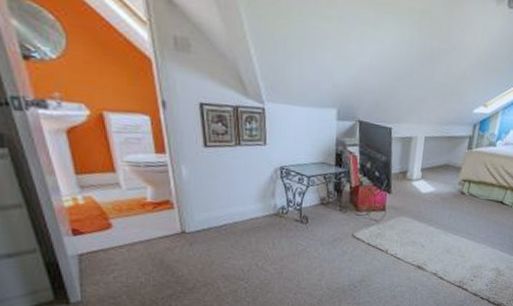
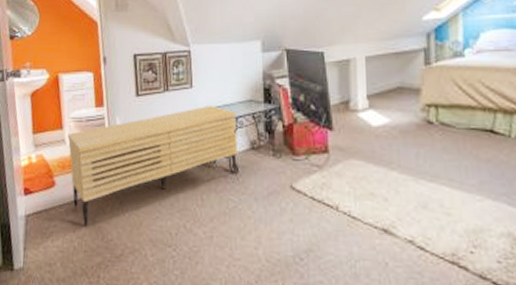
sideboard: none [122,163,310,265] -> present [67,106,239,227]

